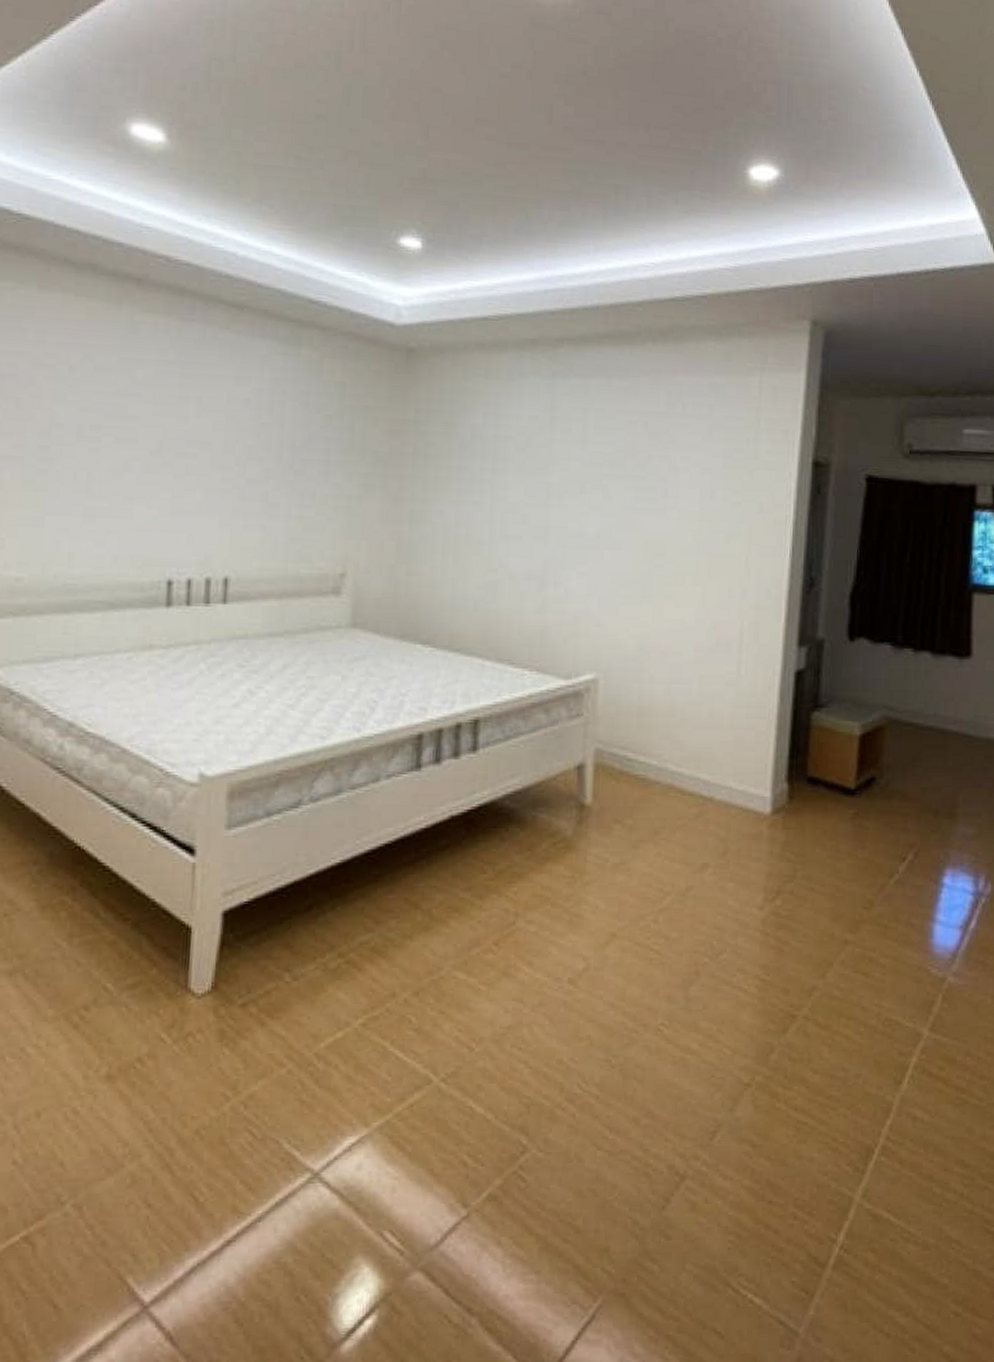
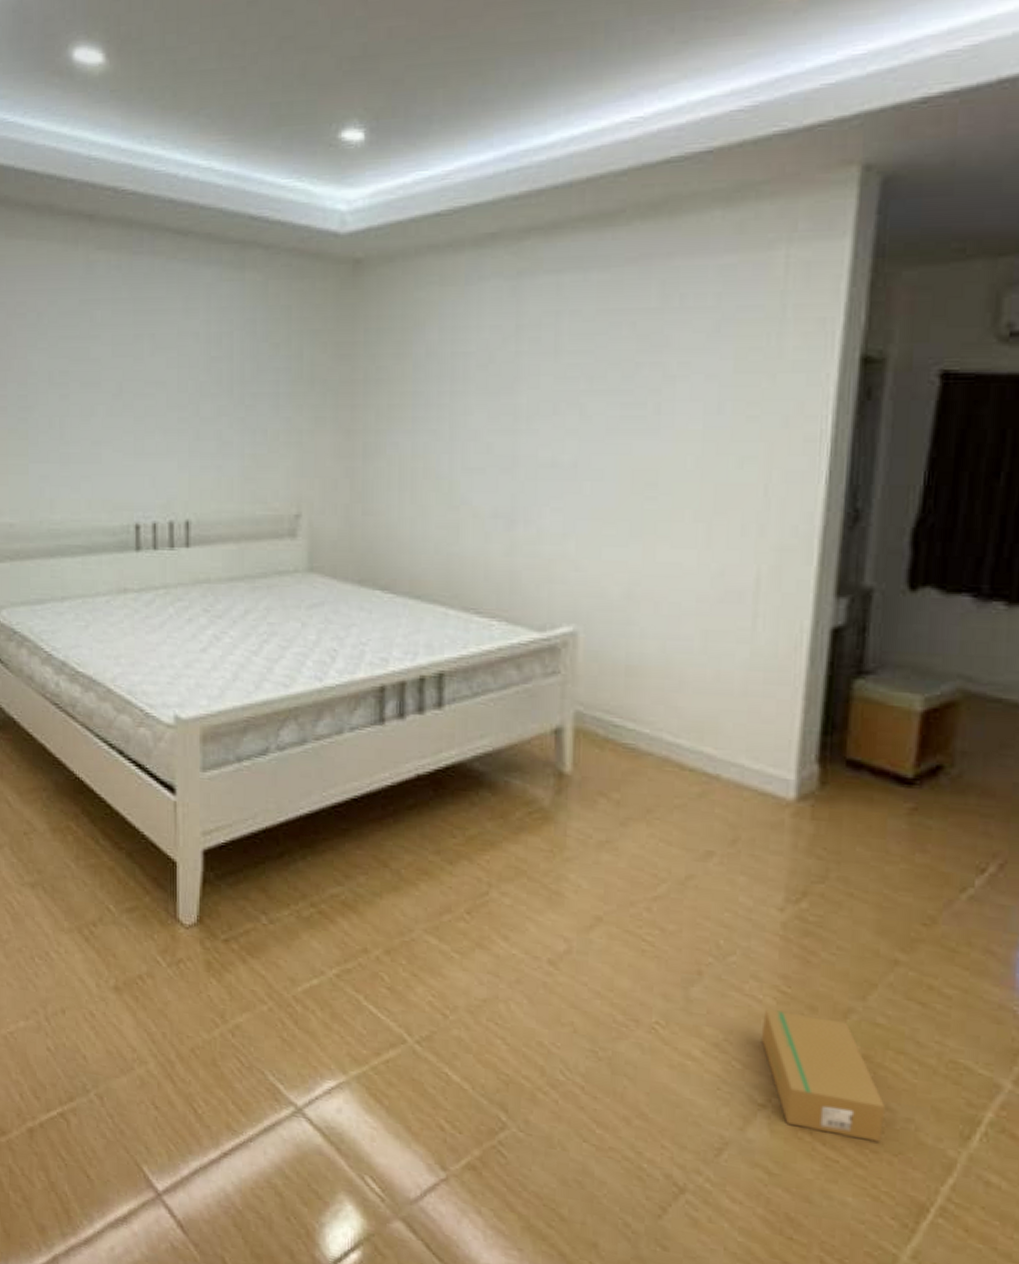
box: none [746,996,841,1101] -> present [761,1008,886,1143]

